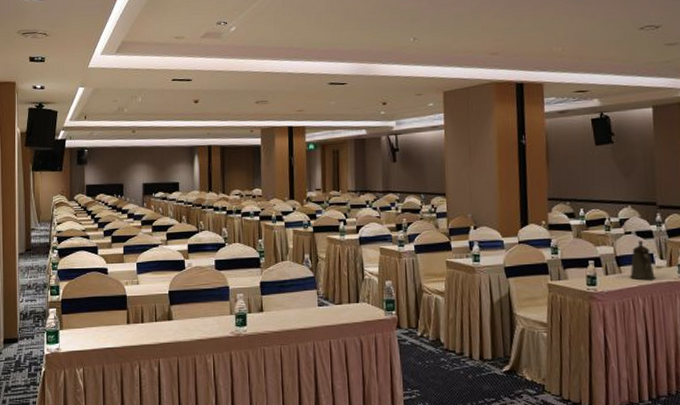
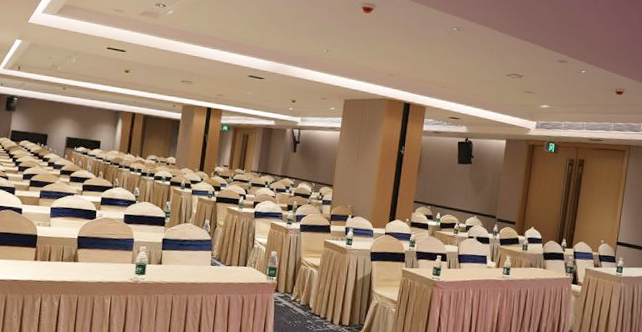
coffee pot: present [630,241,655,281] -> none [466,244,485,277]

